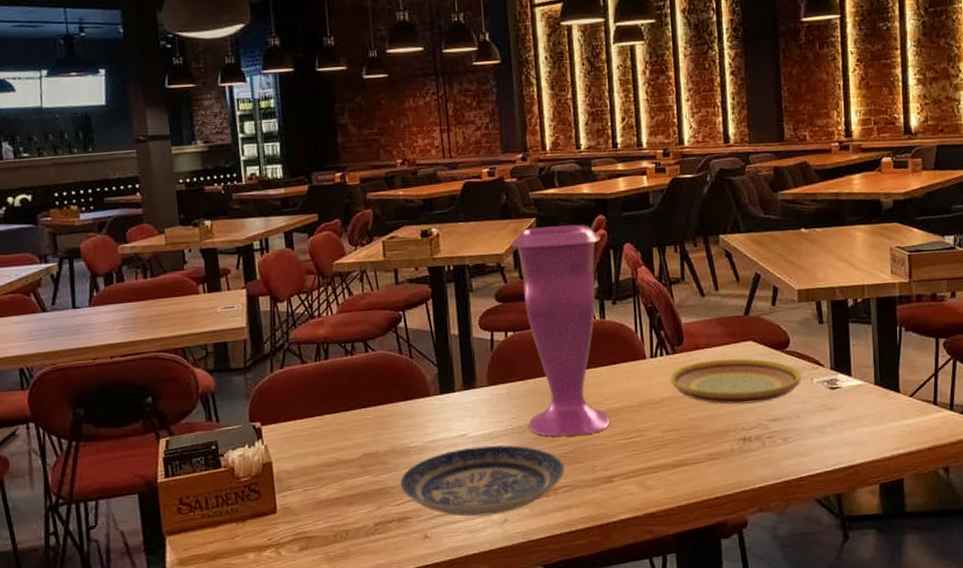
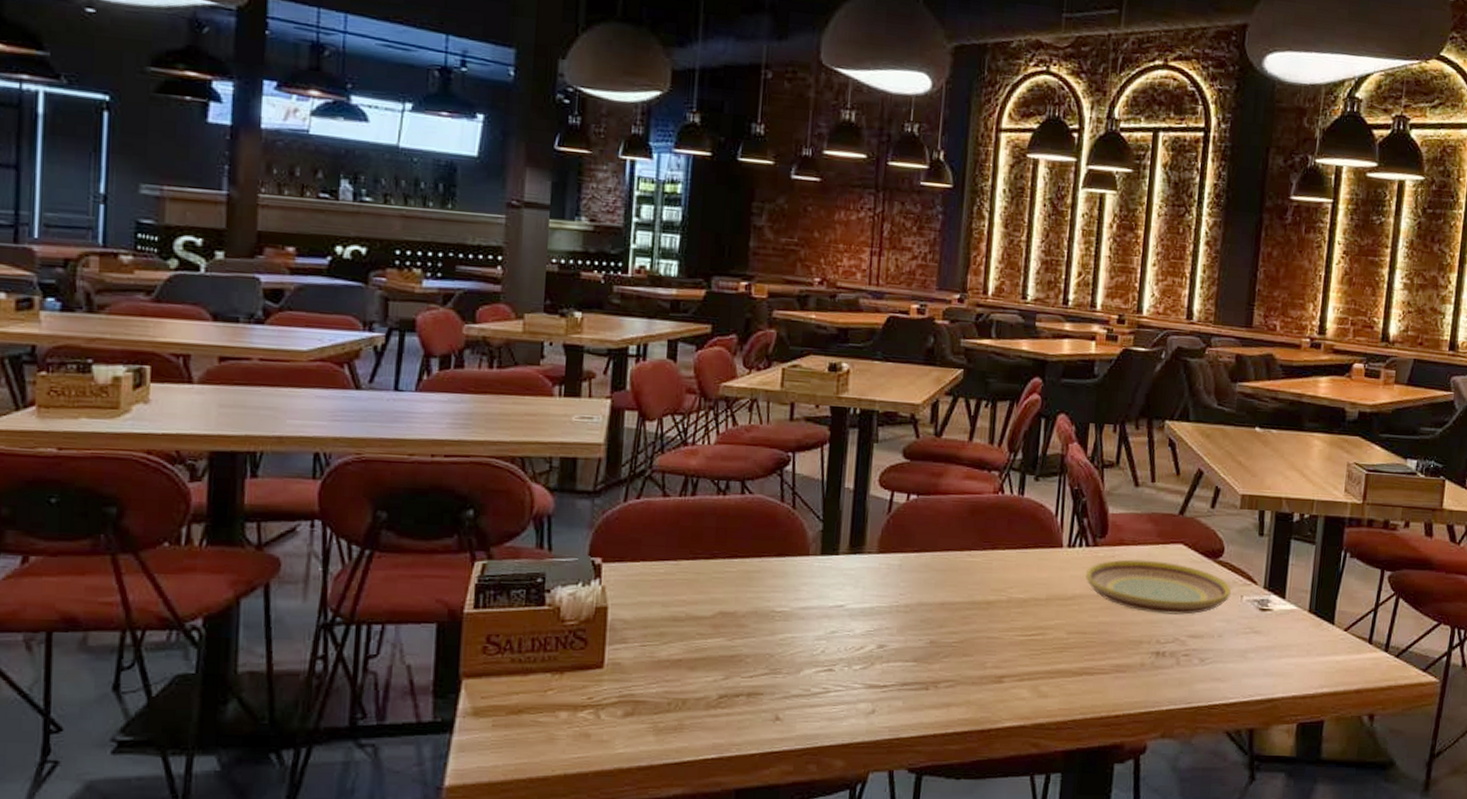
plate: present [400,445,565,517] -> none [756,621,951,703]
vase: present [511,224,610,437] -> none [917,380,1033,625]

